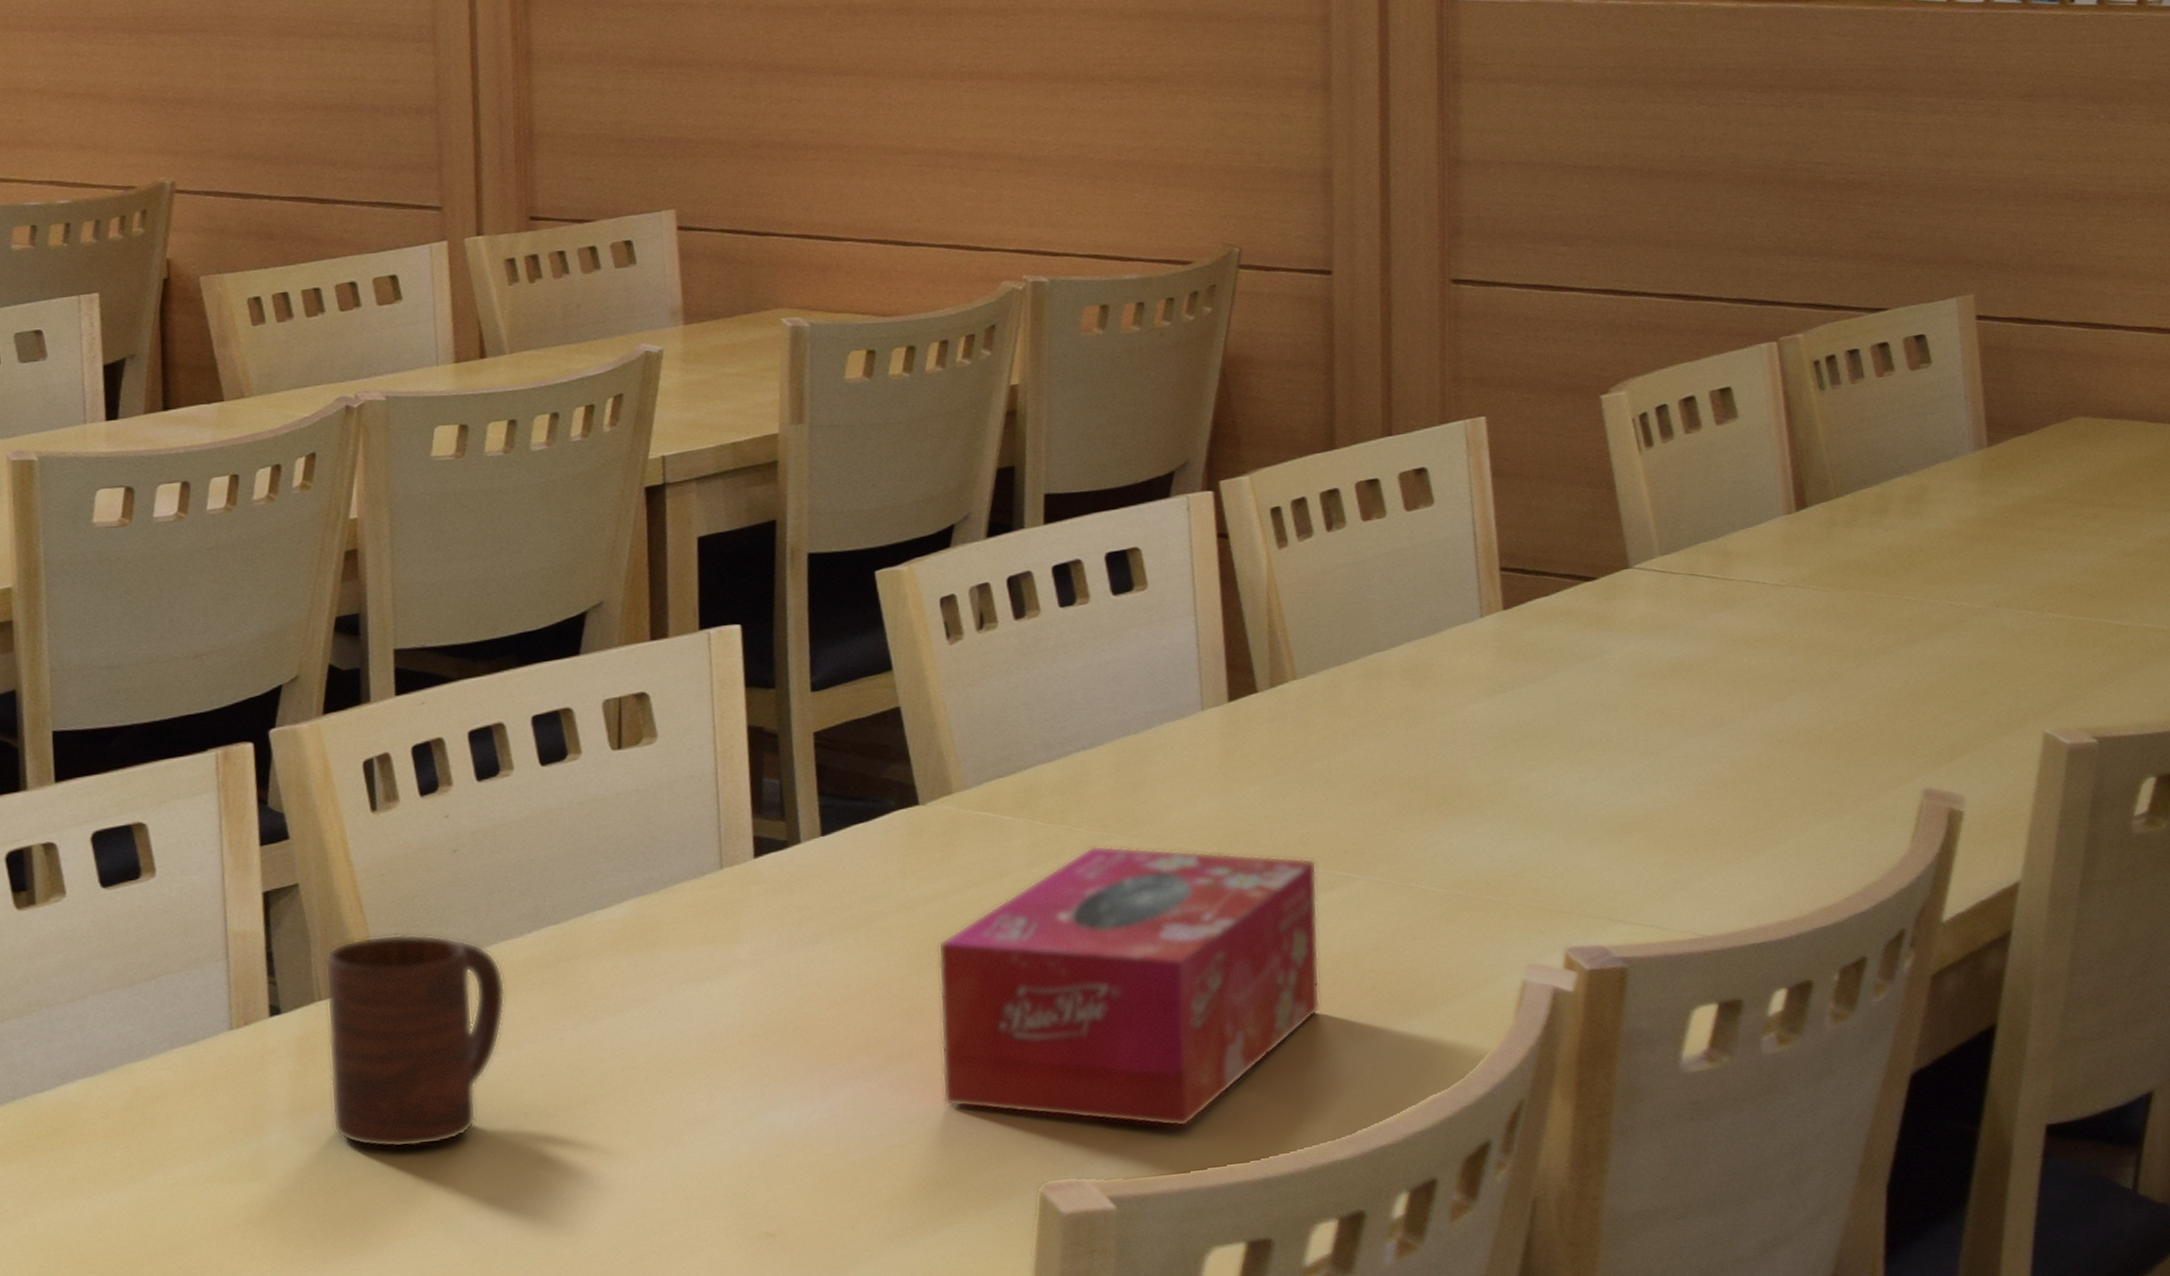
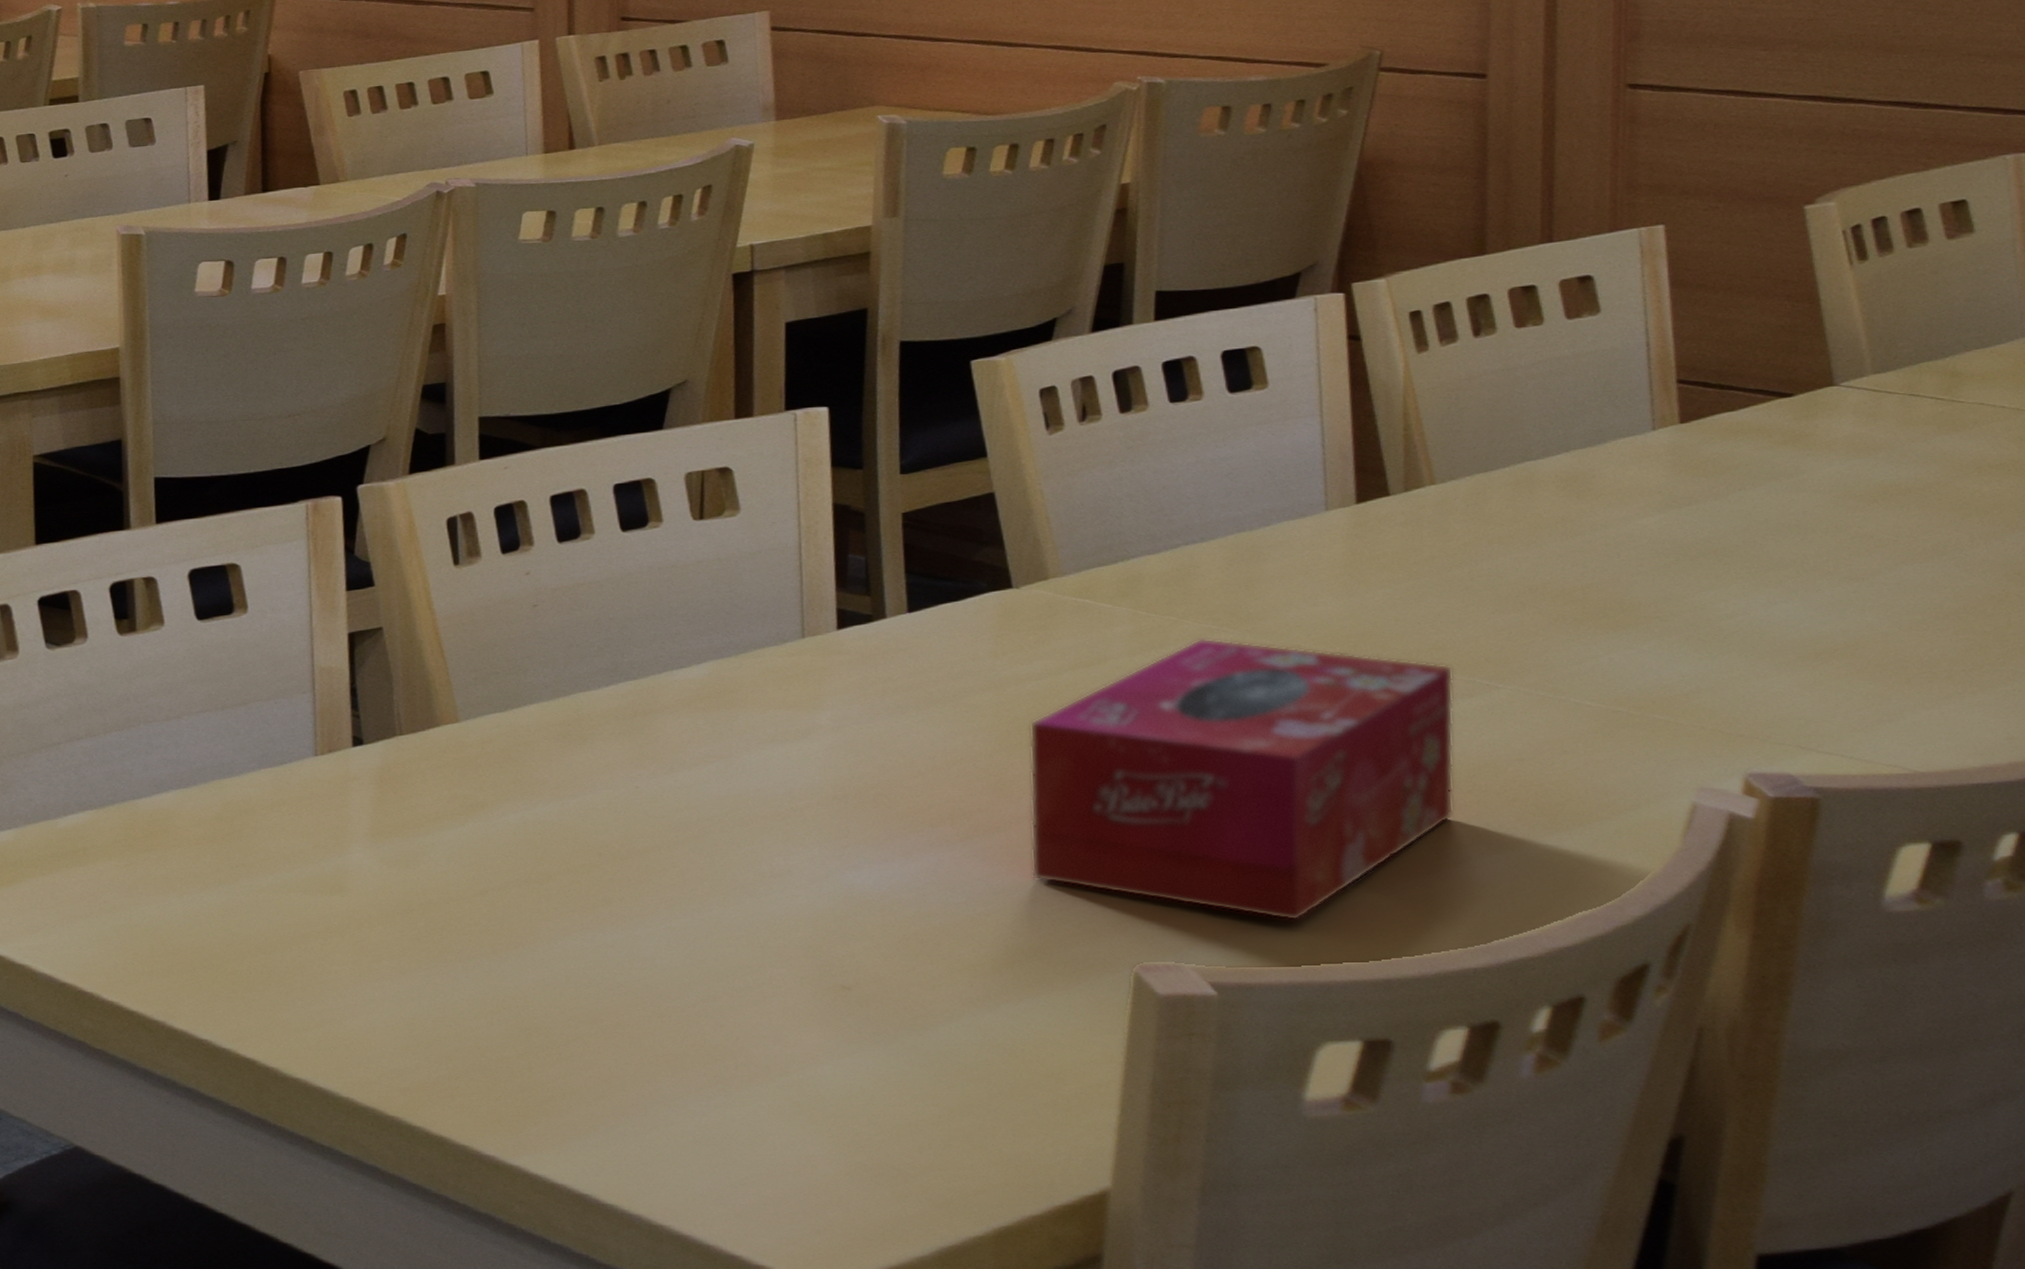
cup: present [325,933,506,1149] -> none [406,679,583,876]

